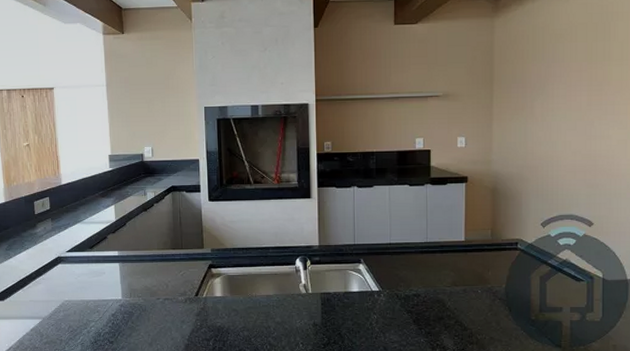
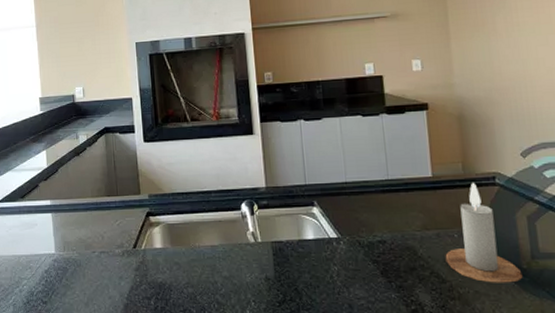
candle: none [469,247,531,331] -> present [445,183,523,283]

